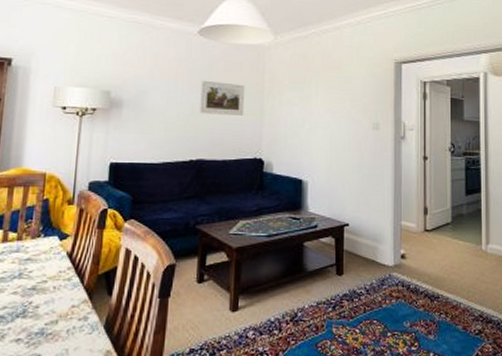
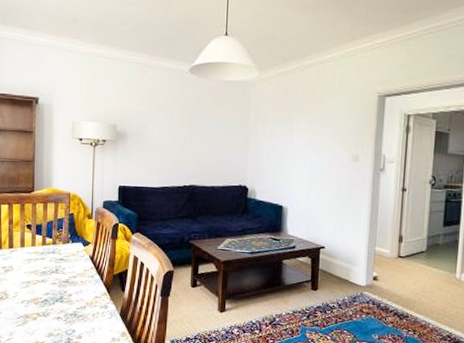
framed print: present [200,80,245,116] -> none [191,115,232,147]

